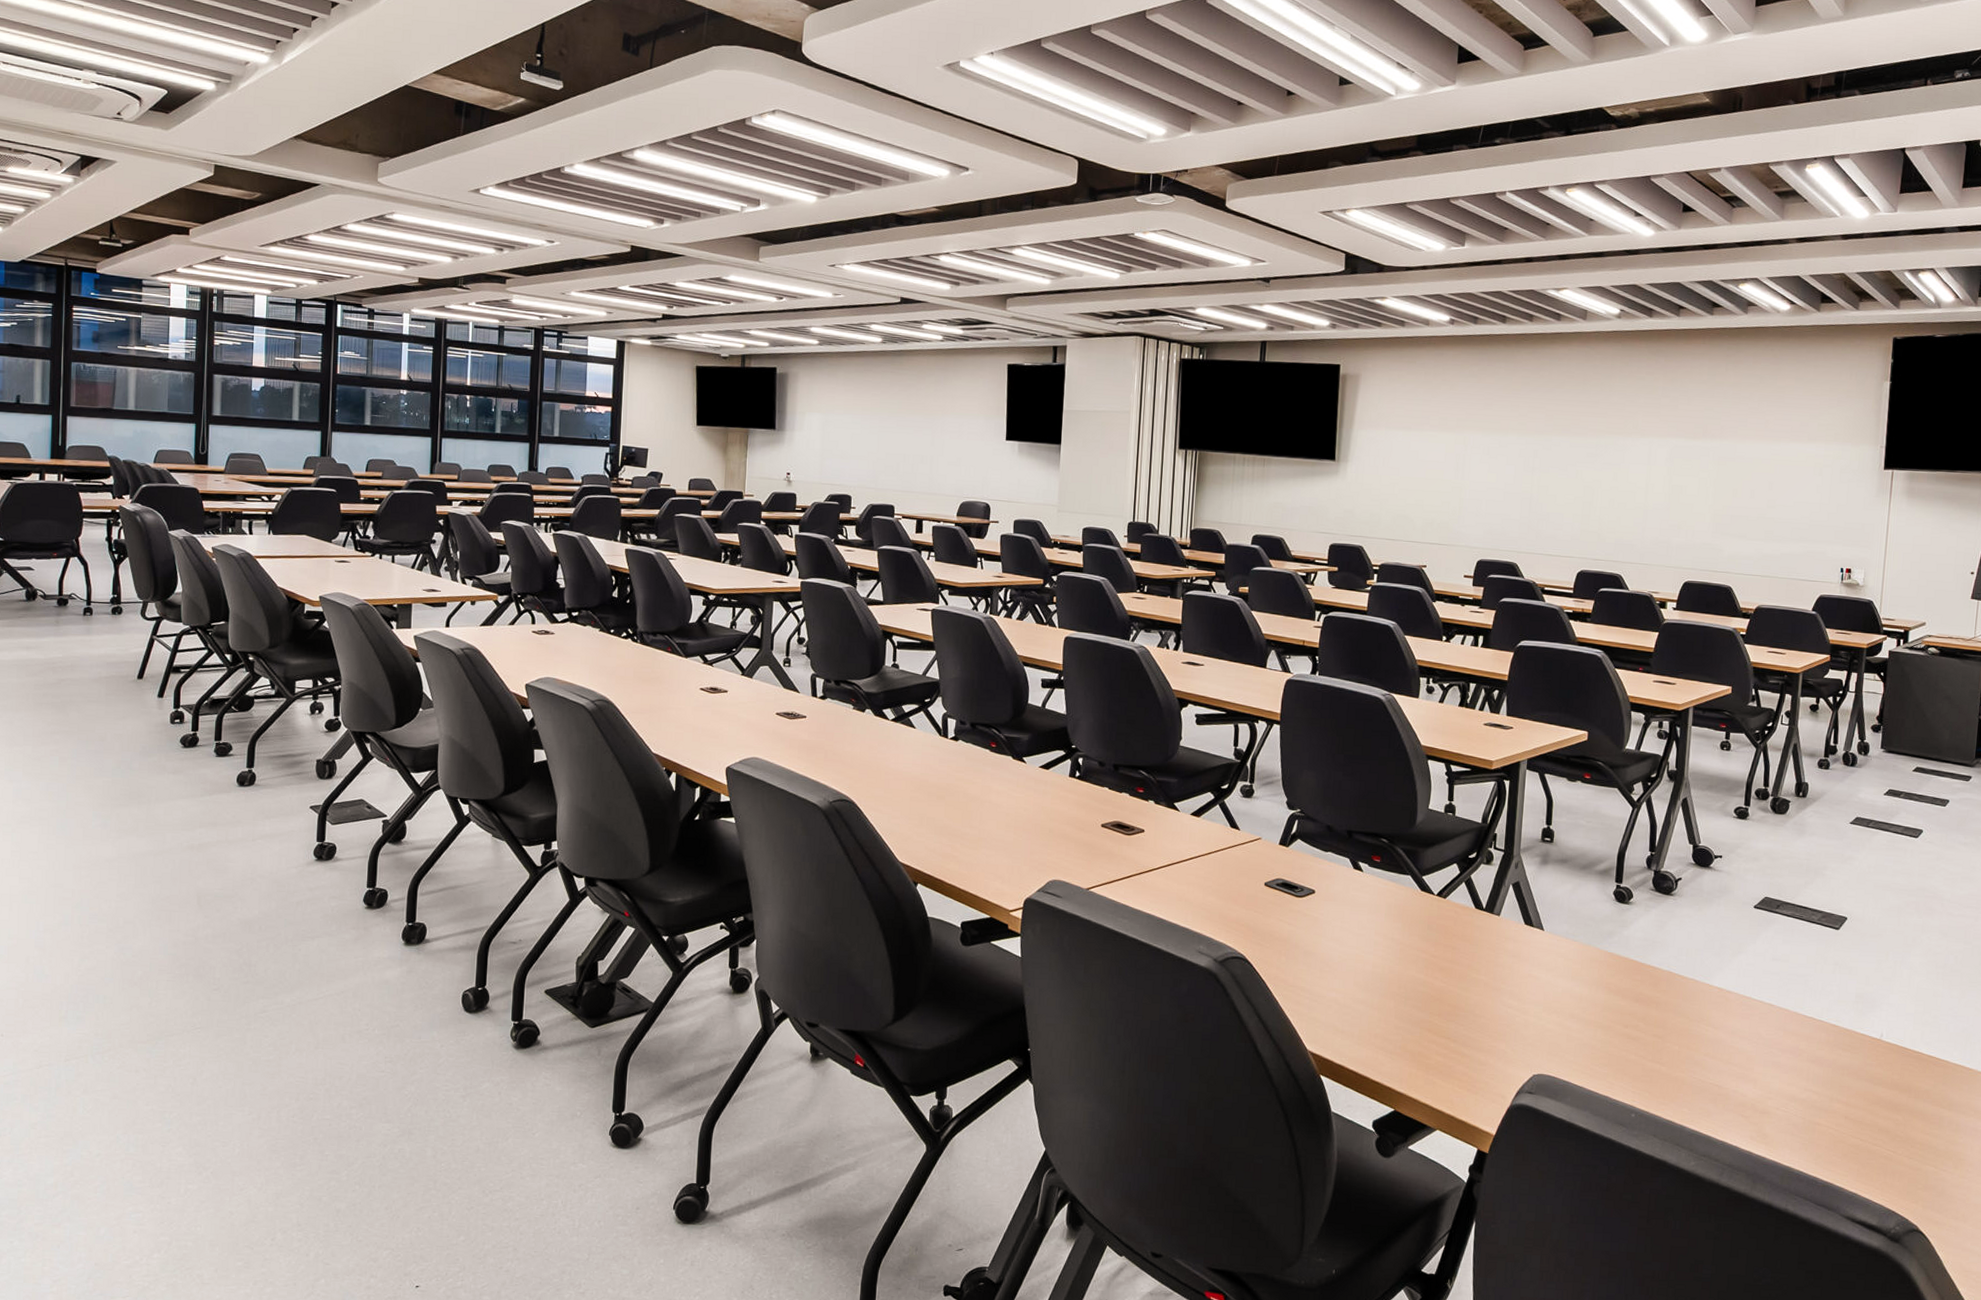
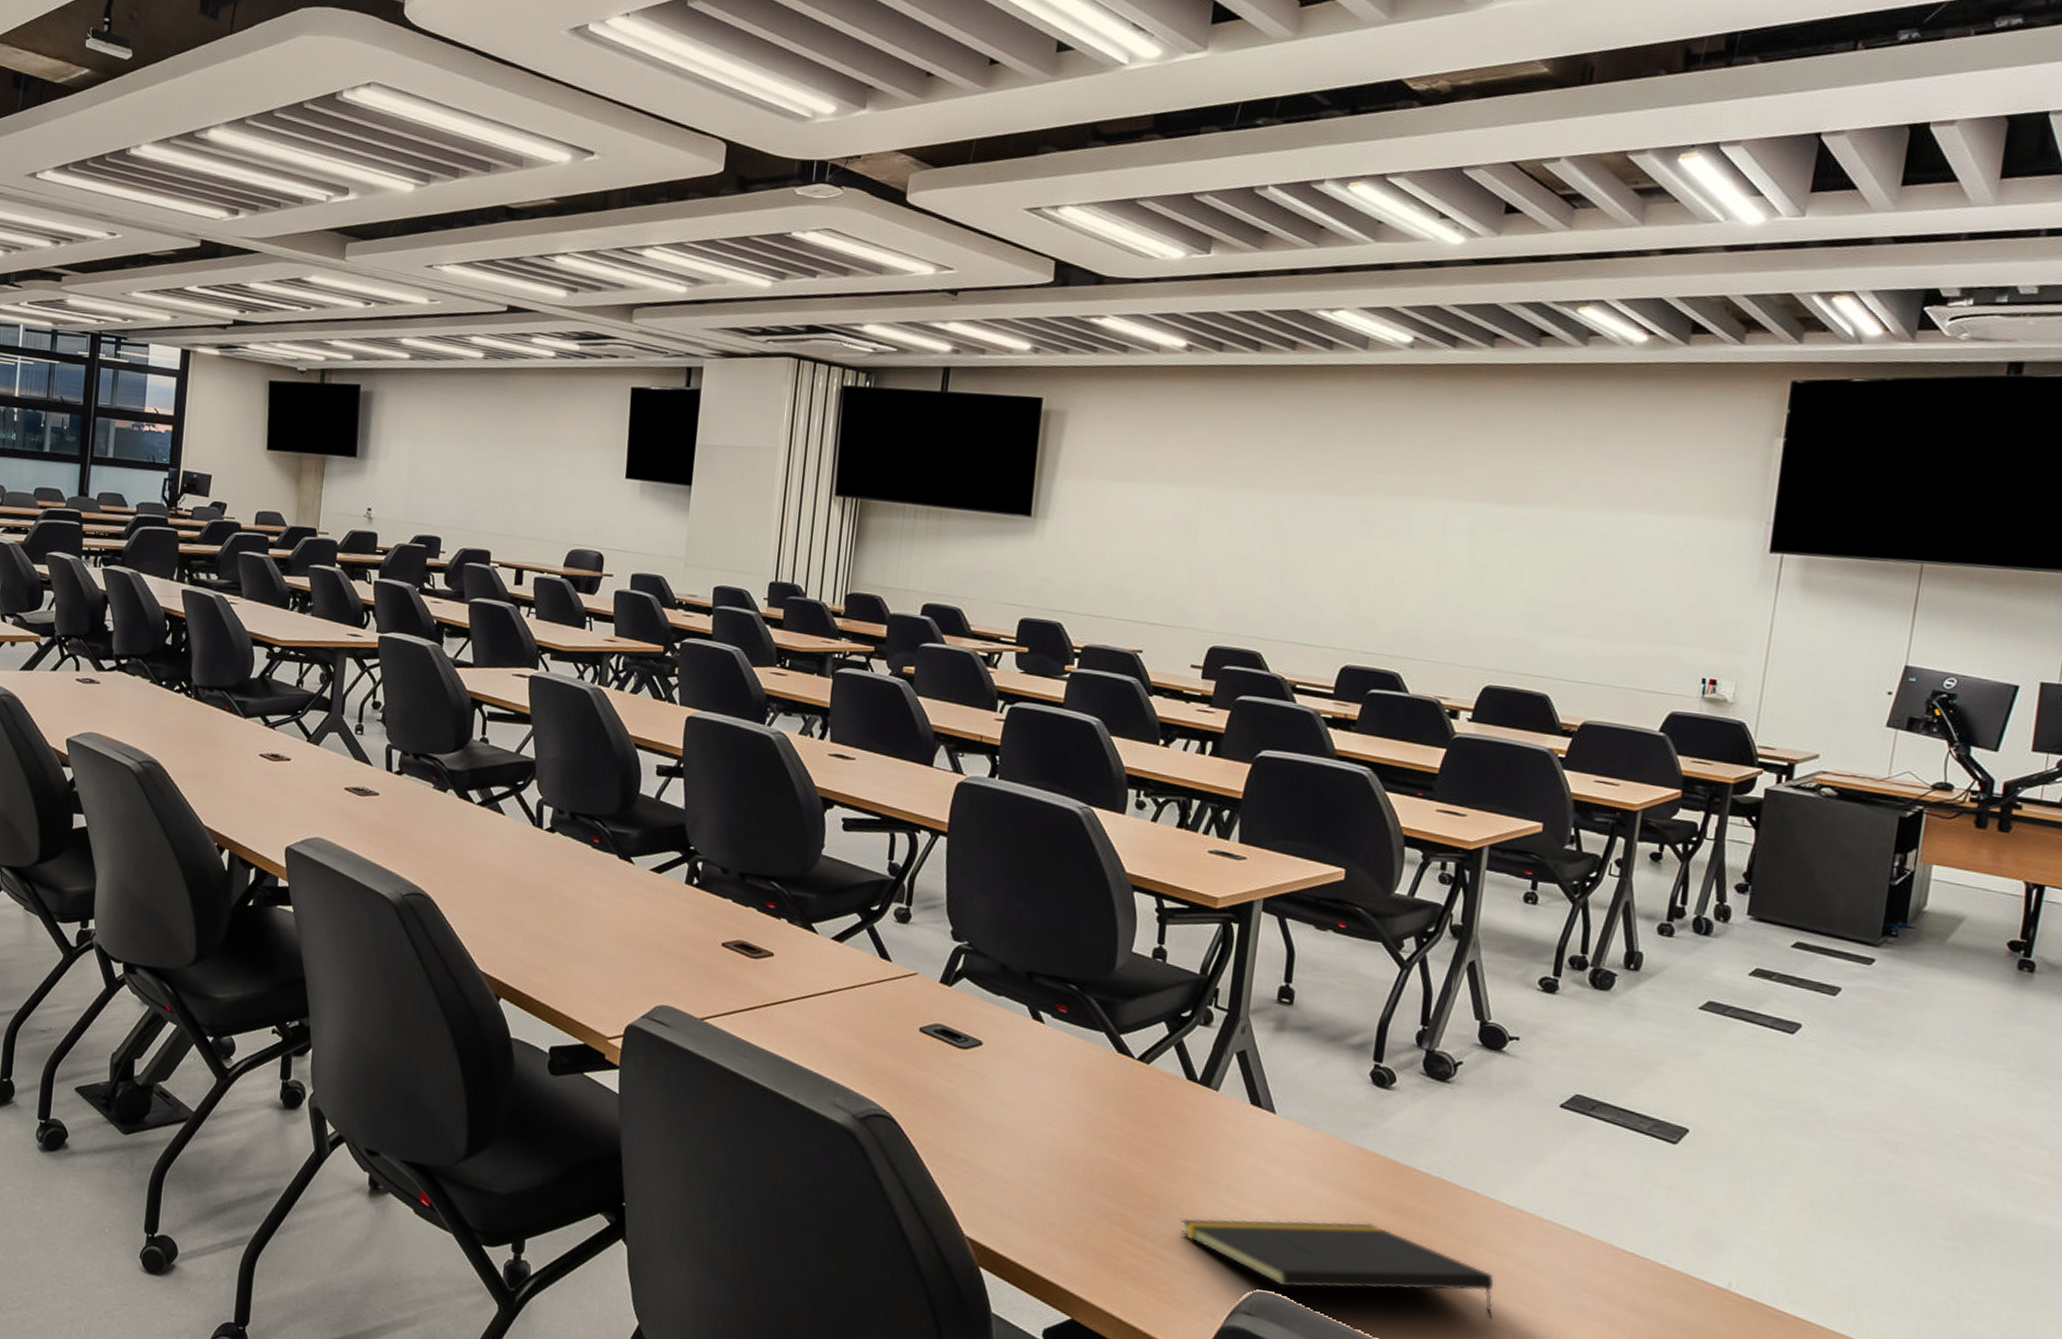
notepad: none [1475,1011,1713,1079] -> present [1181,1218,1495,1320]

